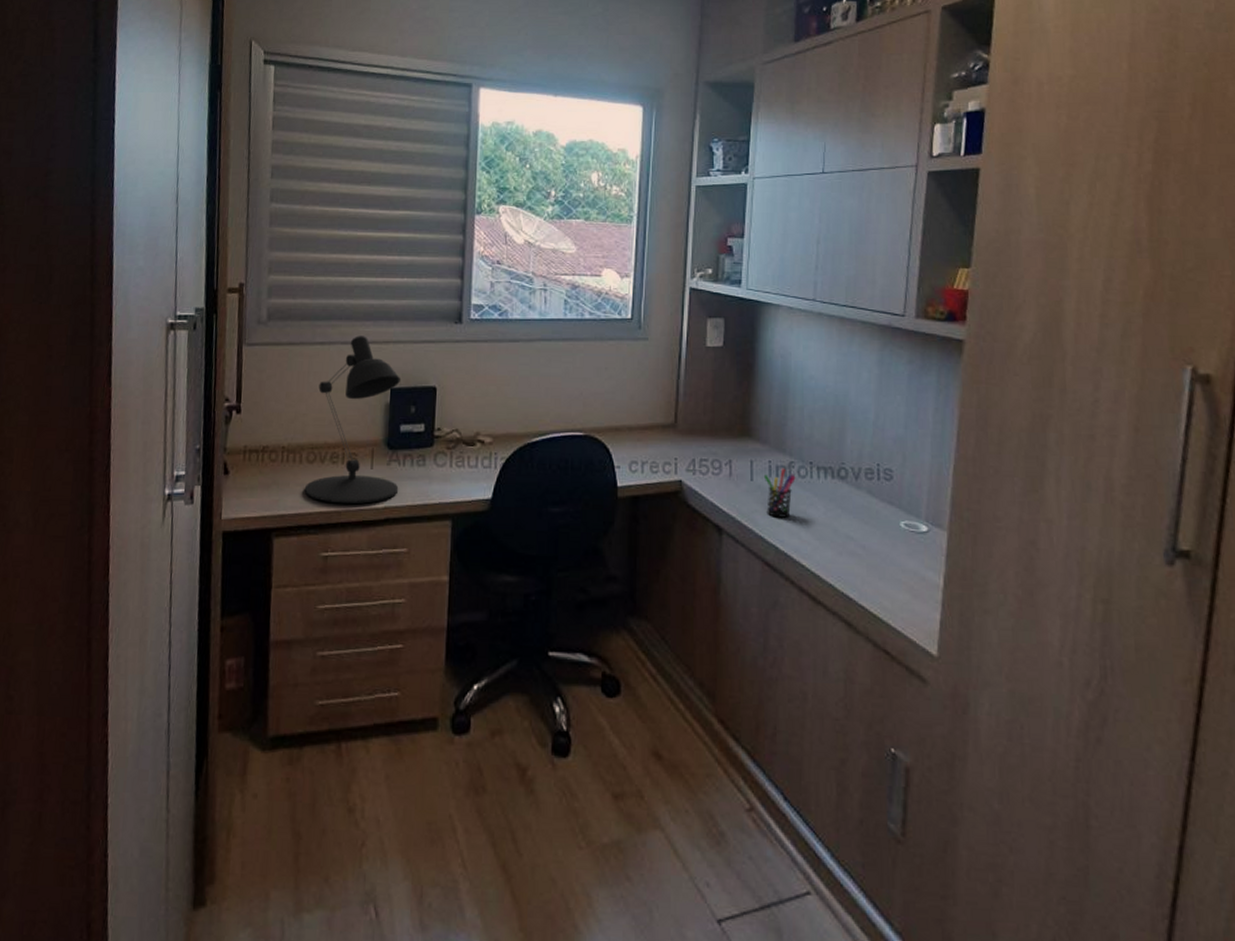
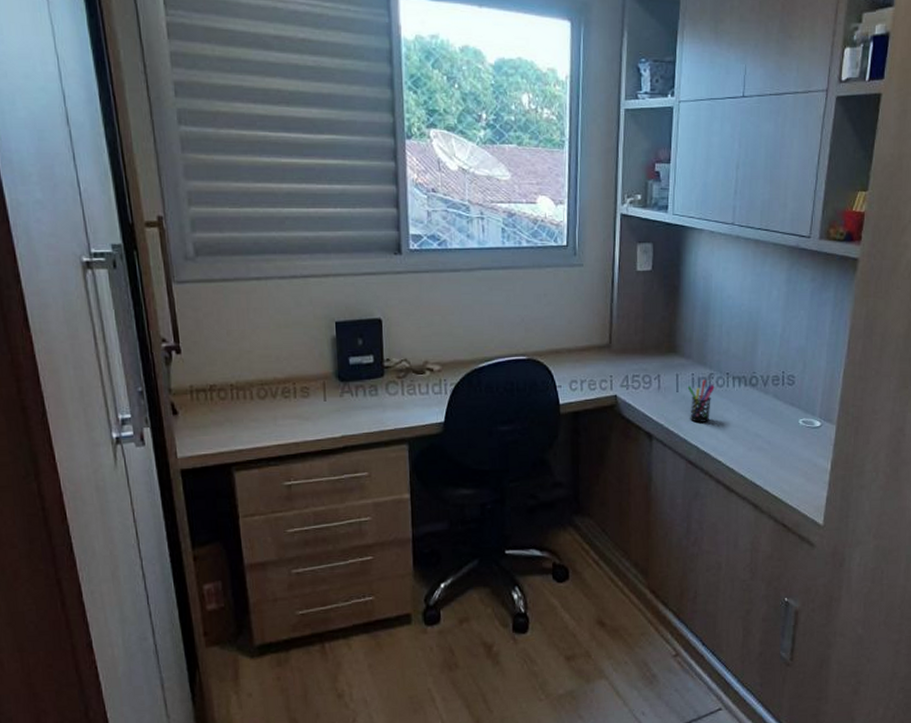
desk lamp: present [304,336,402,504] -> none [259,269,354,435]

